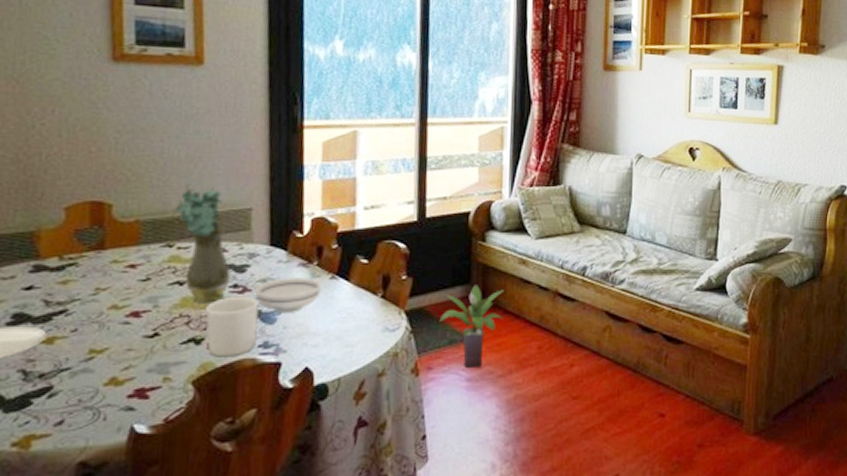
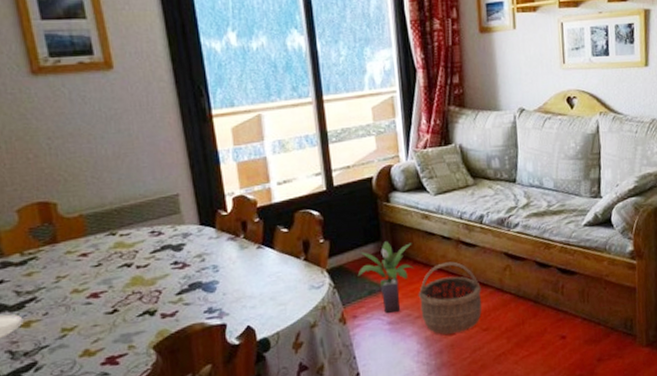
vase: present [175,184,231,301] -> none [112,178,171,280]
mug: present [205,296,259,357] -> none [154,271,202,325]
bowl: present [256,277,321,312] -> none [194,249,251,282]
wicker basket: none [504,315,576,399] -> present [418,261,482,335]

